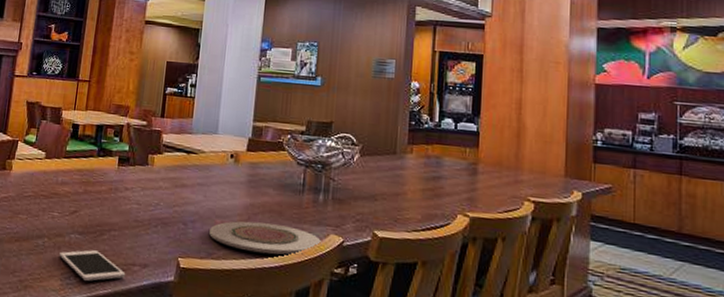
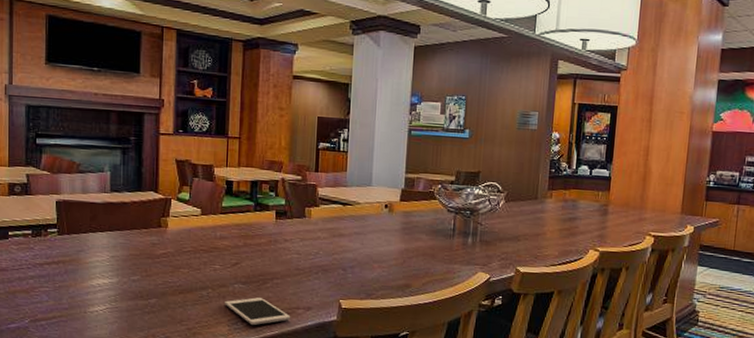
plate: present [209,221,322,256] -> none [368,264,471,293]

